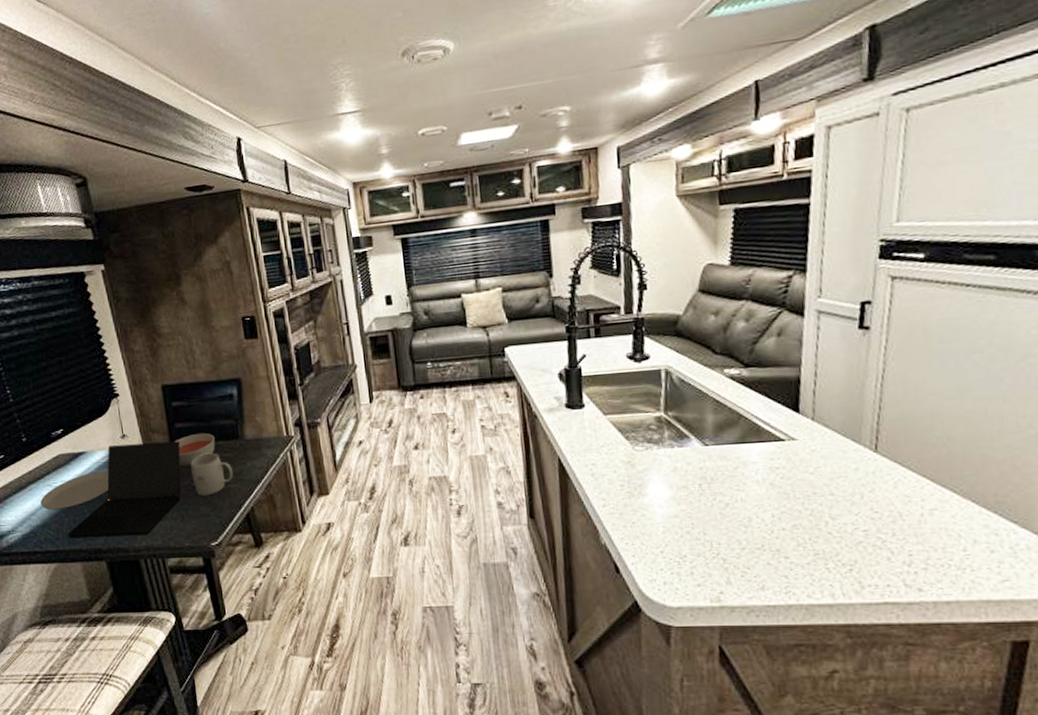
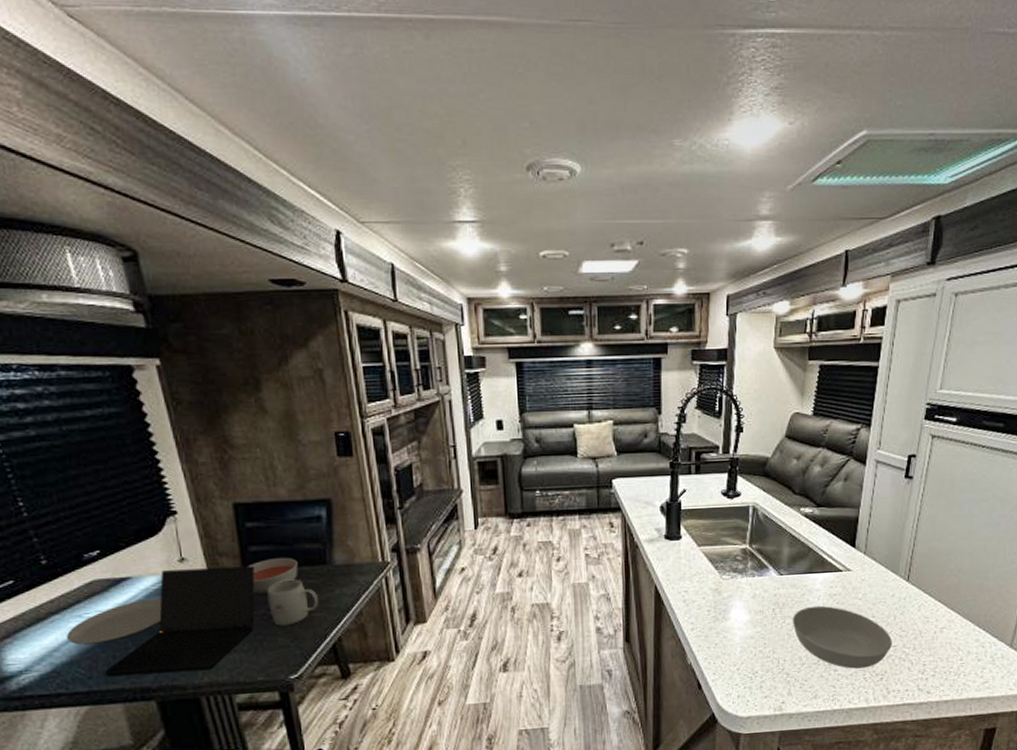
bowl: none [724,480,862,557] -> present [792,605,892,669]

